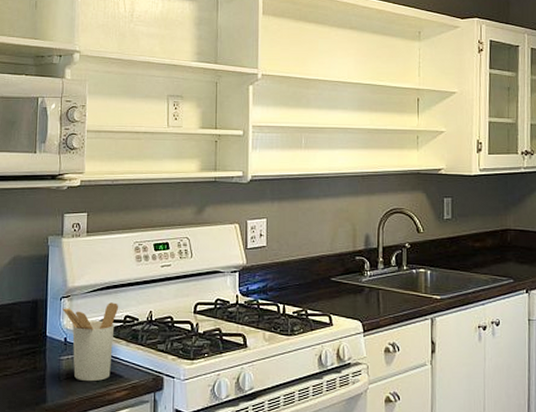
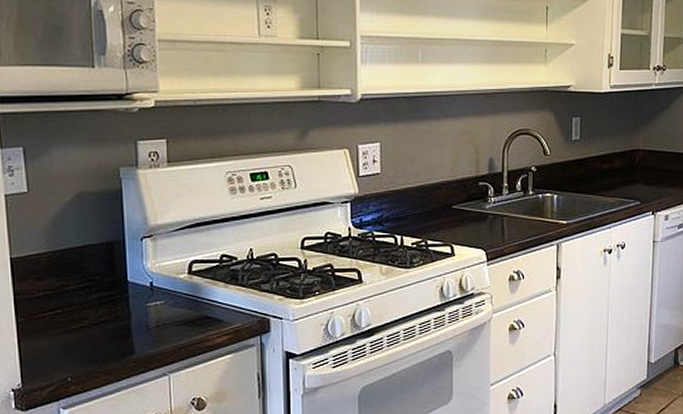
utensil holder: present [62,302,119,382] -> none [145,241,213,329]

